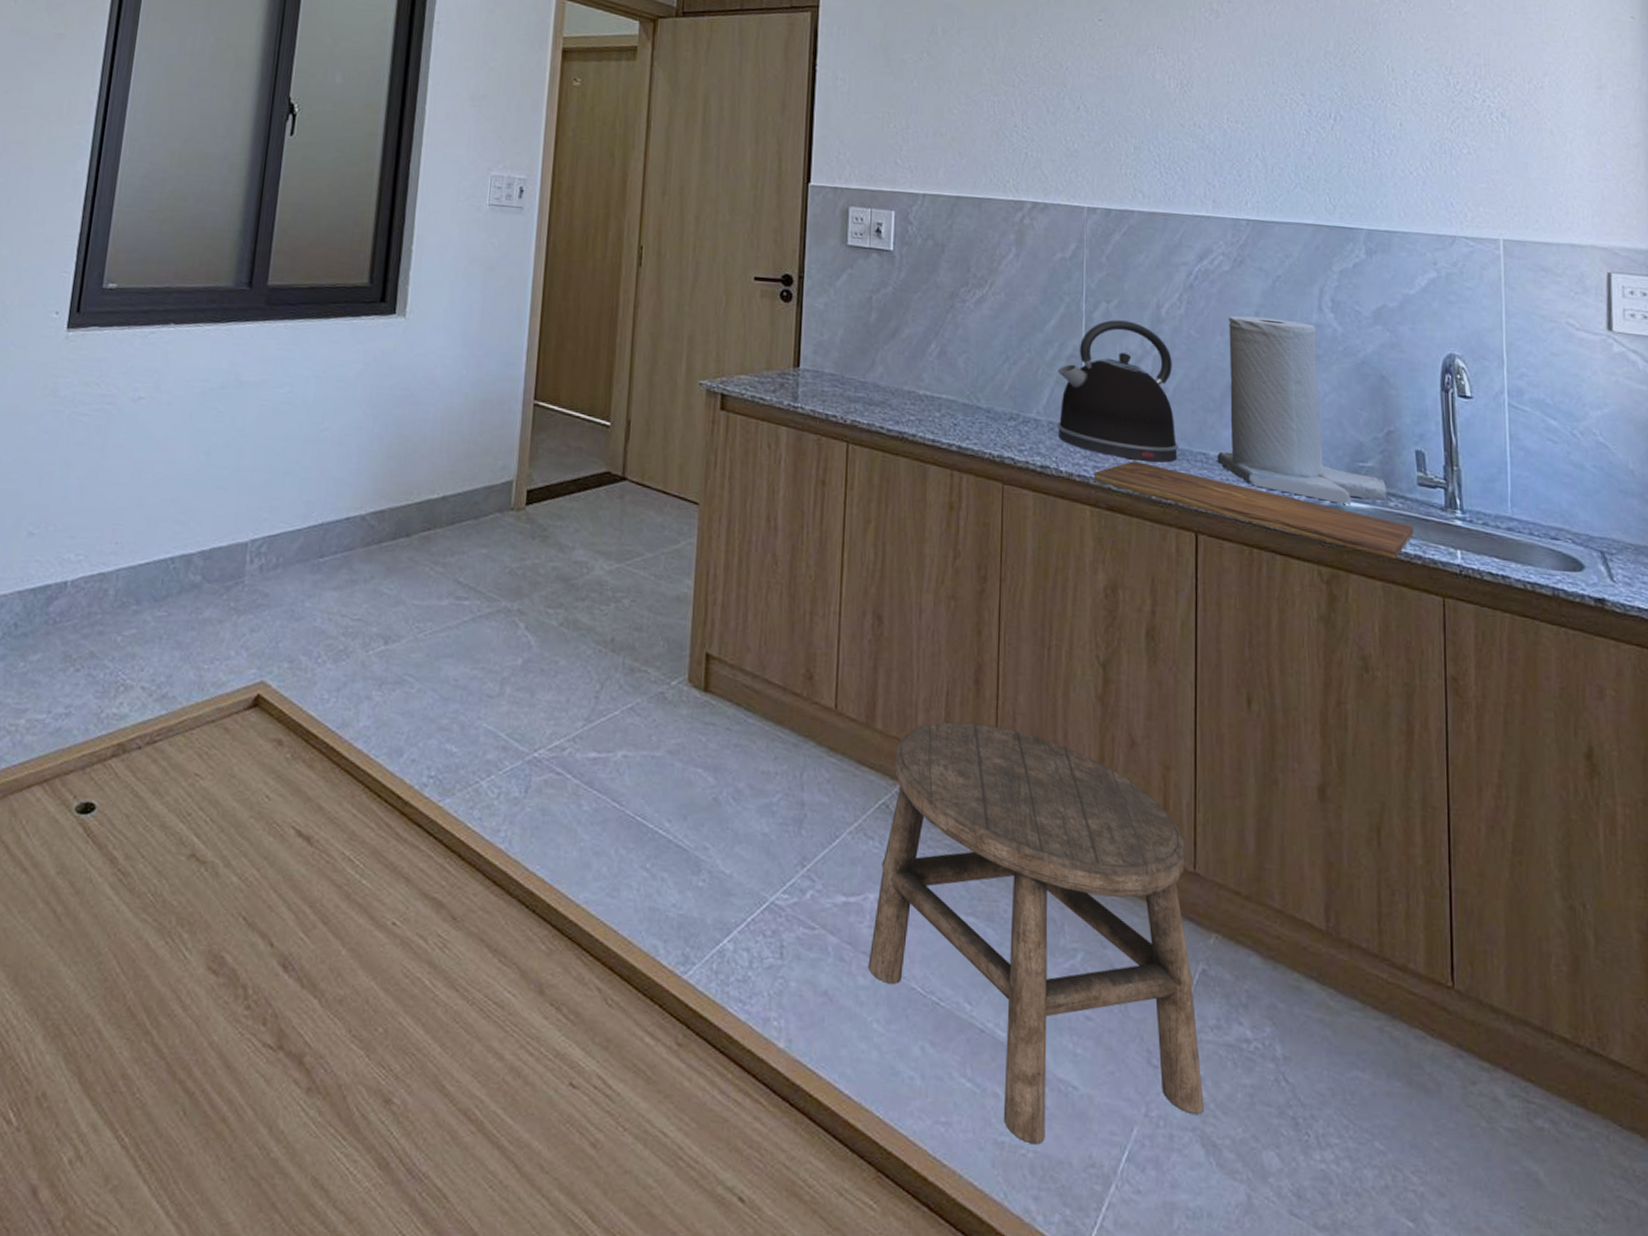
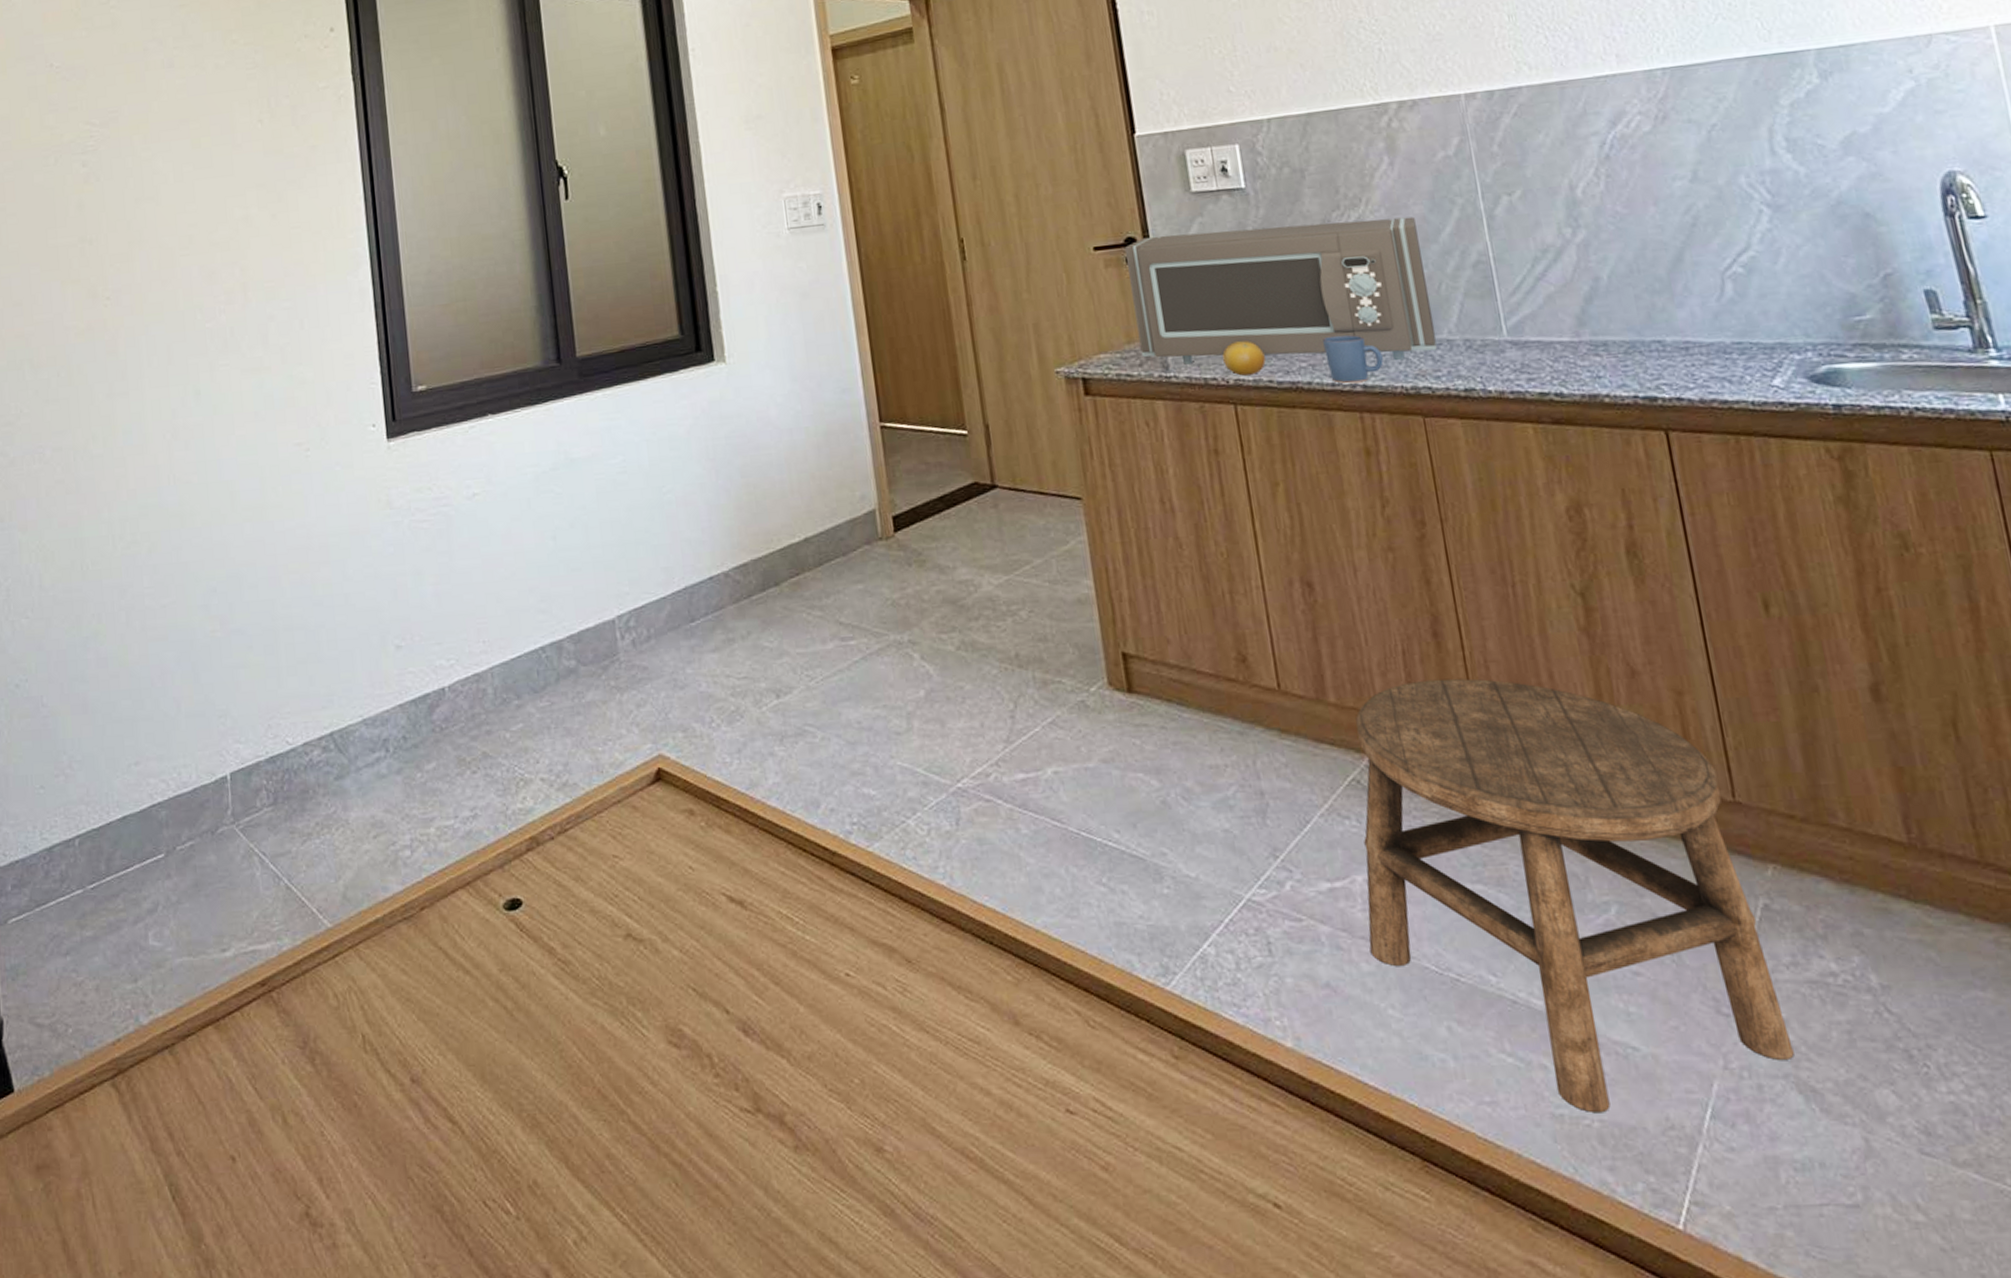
microwave: none [776,277,1028,431] -> present [1124,216,1437,365]
fruit: none [845,386,881,420] -> present [1222,341,1266,377]
mug: none [932,396,979,444] -> present [1323,334,1384,384]
kettle: present [1056,320,1179,463] -> none [1464,210,1627,365]
cutting board: present [1093,461,1414,559] -> none [1529,364,1940,419]
paper towel: present [1216,315,1387,505] -> none [1660,171,1898,368]

